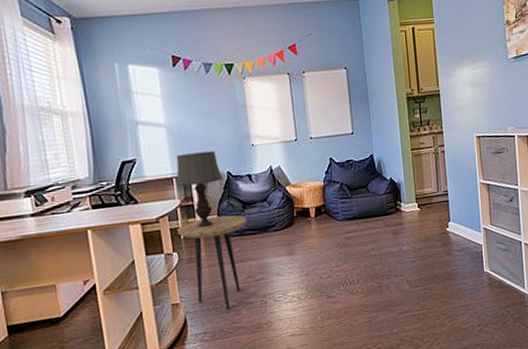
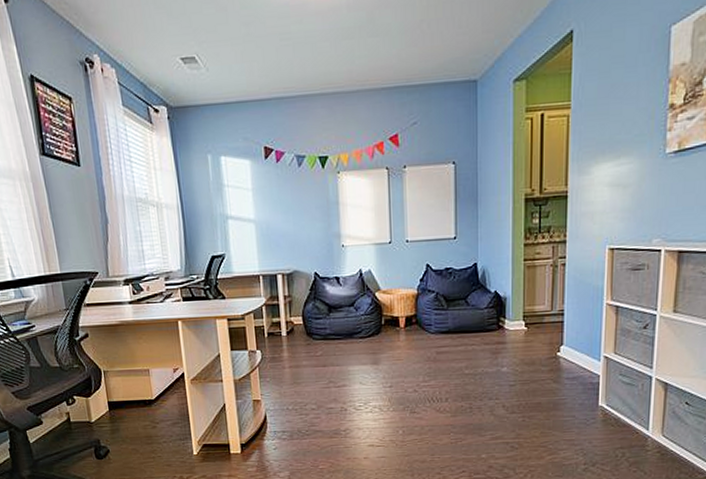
table lamp: present [176,151,223,228] -> none [263,250,310,329]
side table: present [177,215,247,309] -> none [261,317,331,412]

